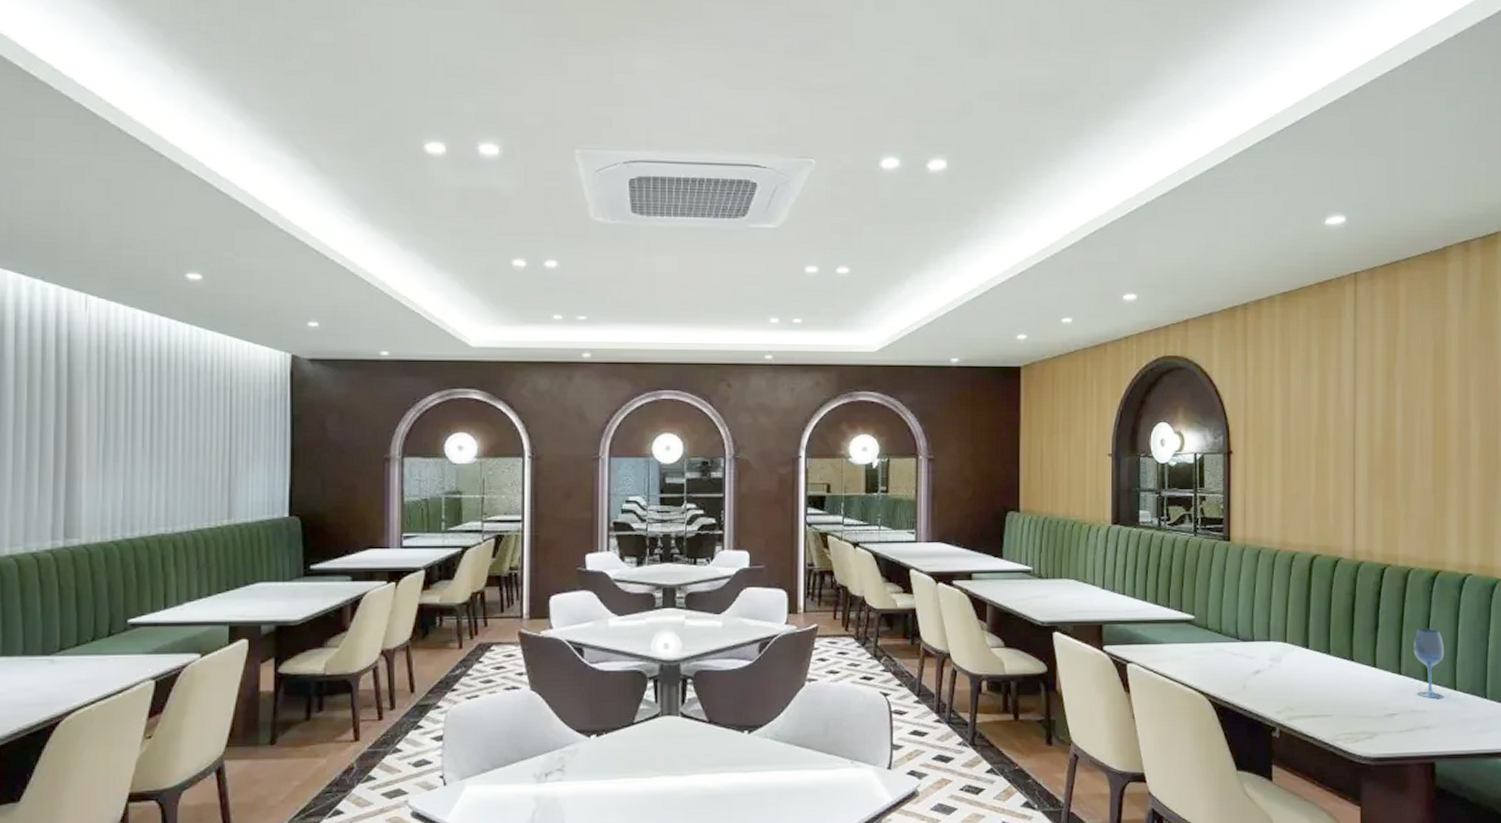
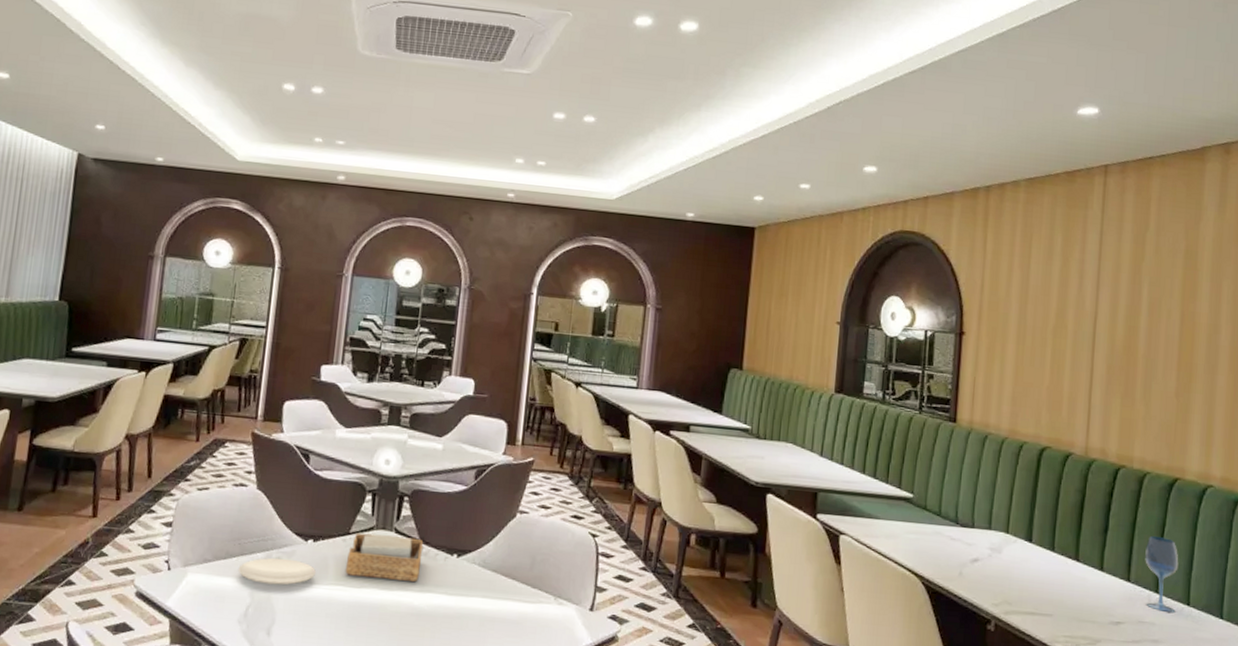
plate: none [519,757,602,786] -> present [238,557,316,585]
napkin holder: none [633,720,712,766] -> present [345,533,424,583]

